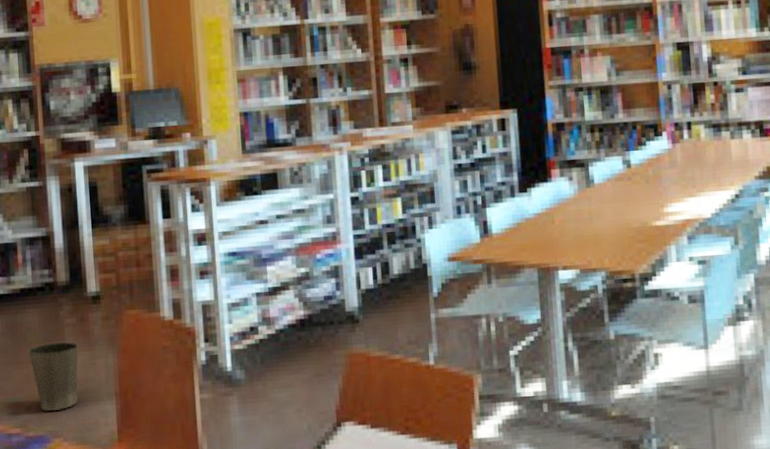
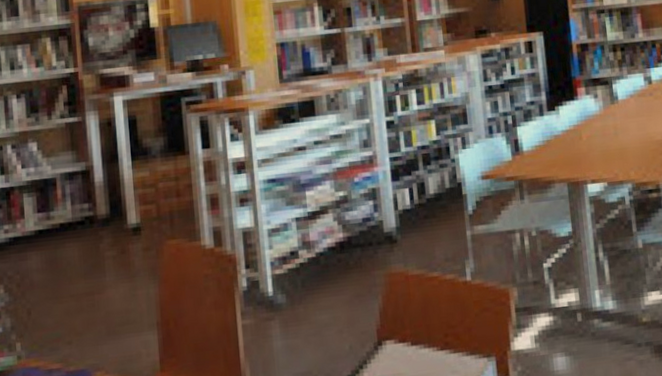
waste basket: present [28,342,79,412] -> none [68,274,120,345]

